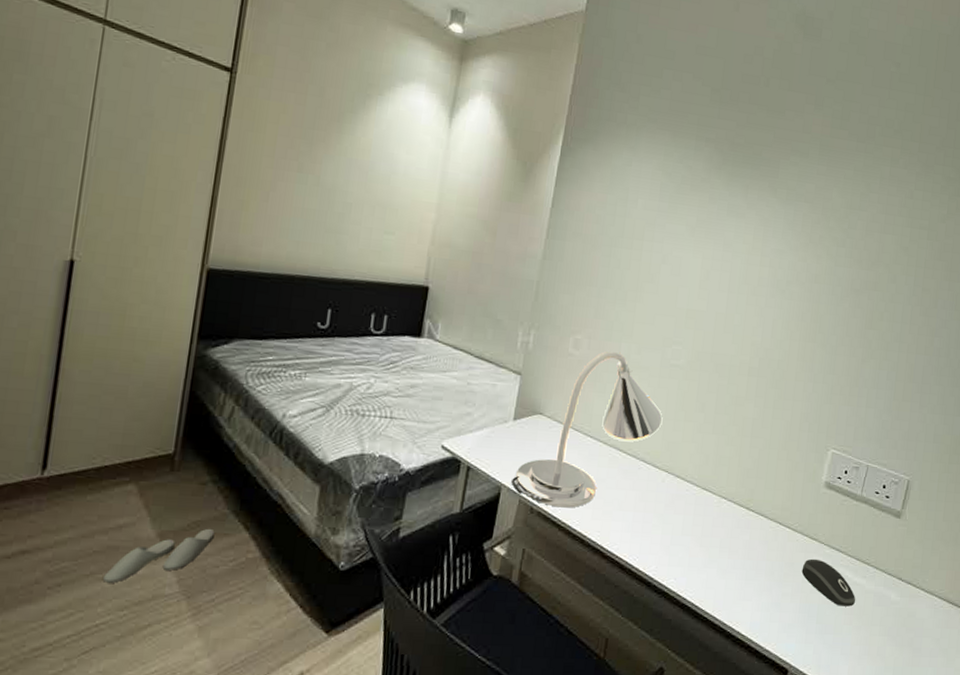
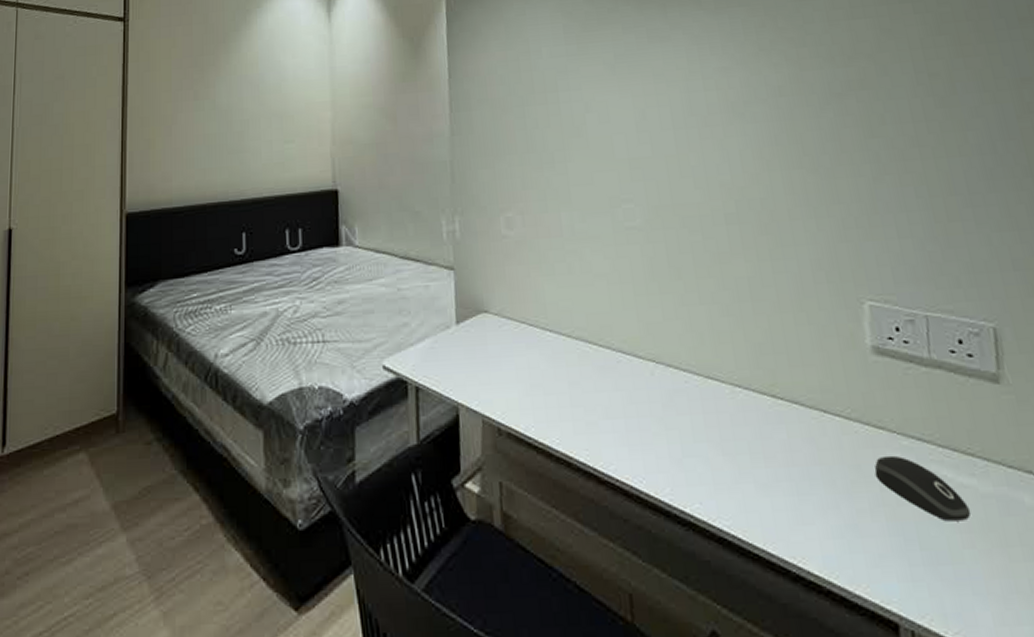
slippers: present [103,528,215,583] -> none [67,493,166,567]
table lamp: present [511,351,662,508] -> none [469,224,632,424]

